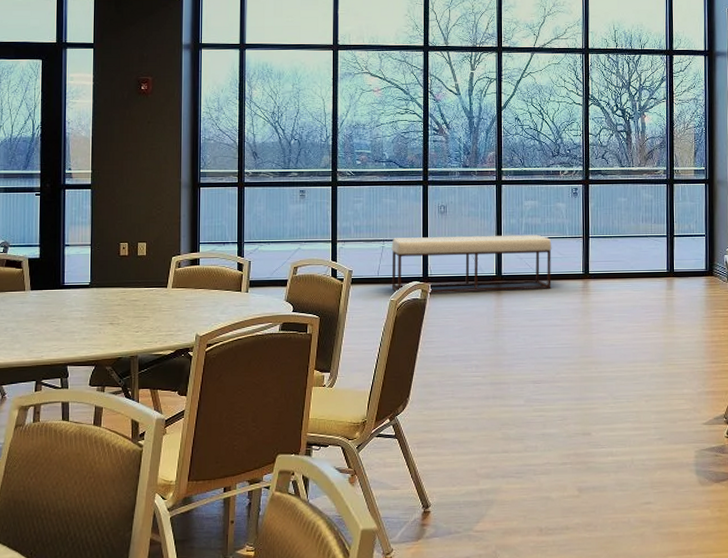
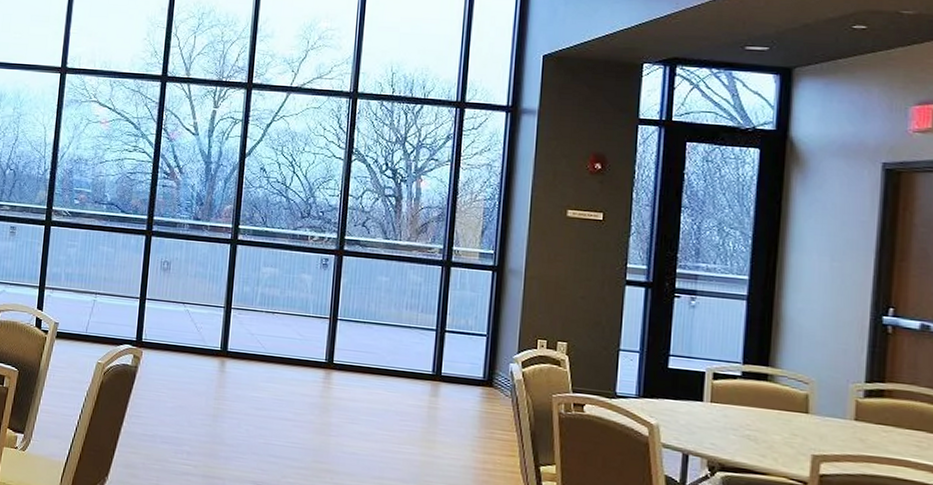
bench: present [391,234,552,293] -> none [101,292,291,375]

